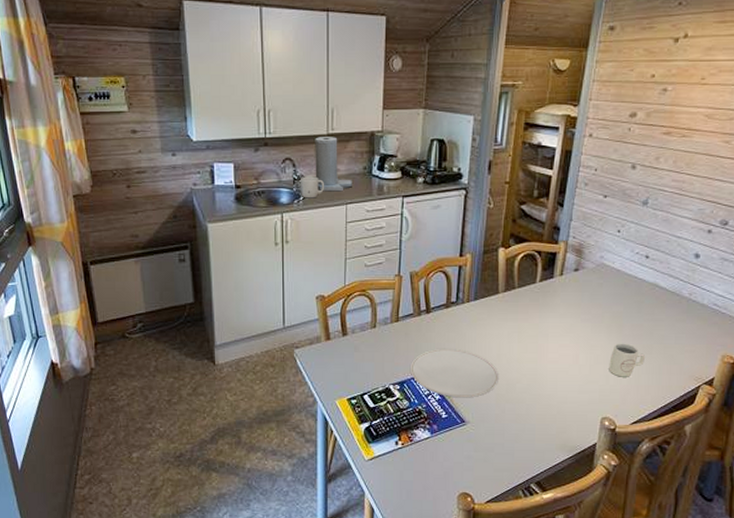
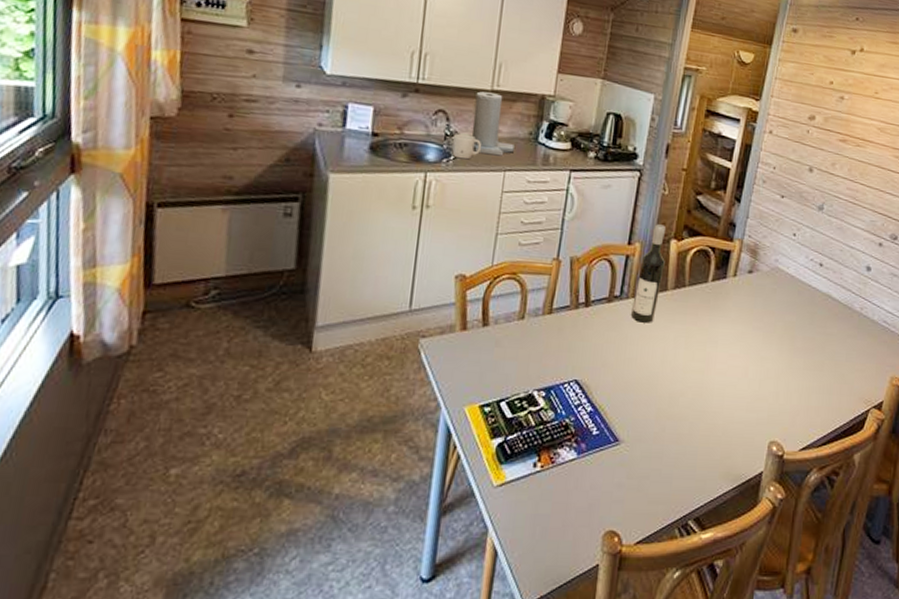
plate: present [411,348,499,398] -> none [560,349,661,412]
bottle: none [468,236,495,323] -> present [631,224,667,323]
mug: present [609,343,645,377] -> none [779,356,816,396]

